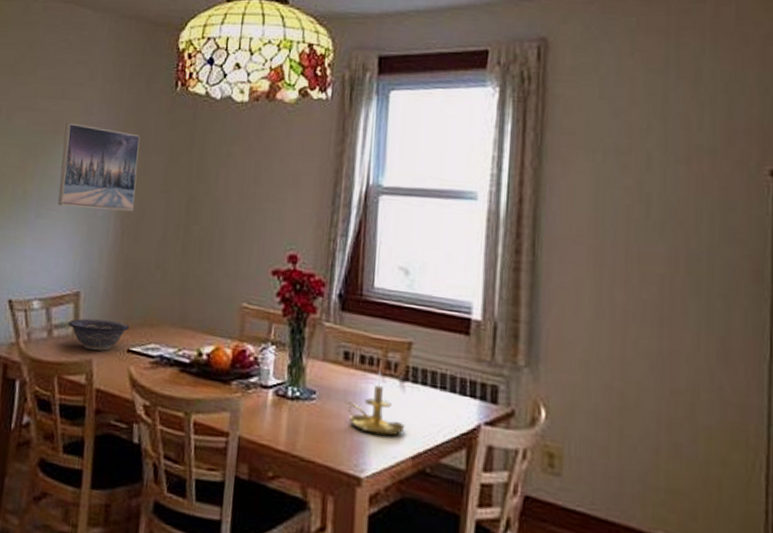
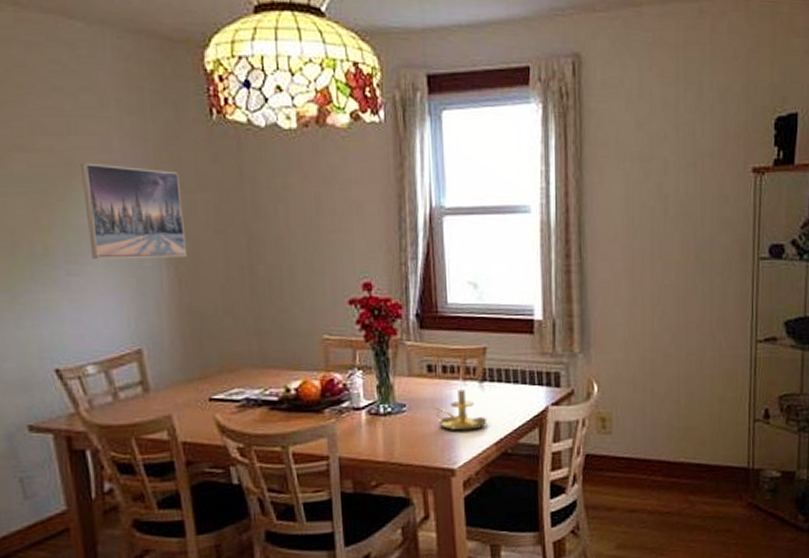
decorative bowl: present [68,318,130,351] -> none [135,373,208,406]

